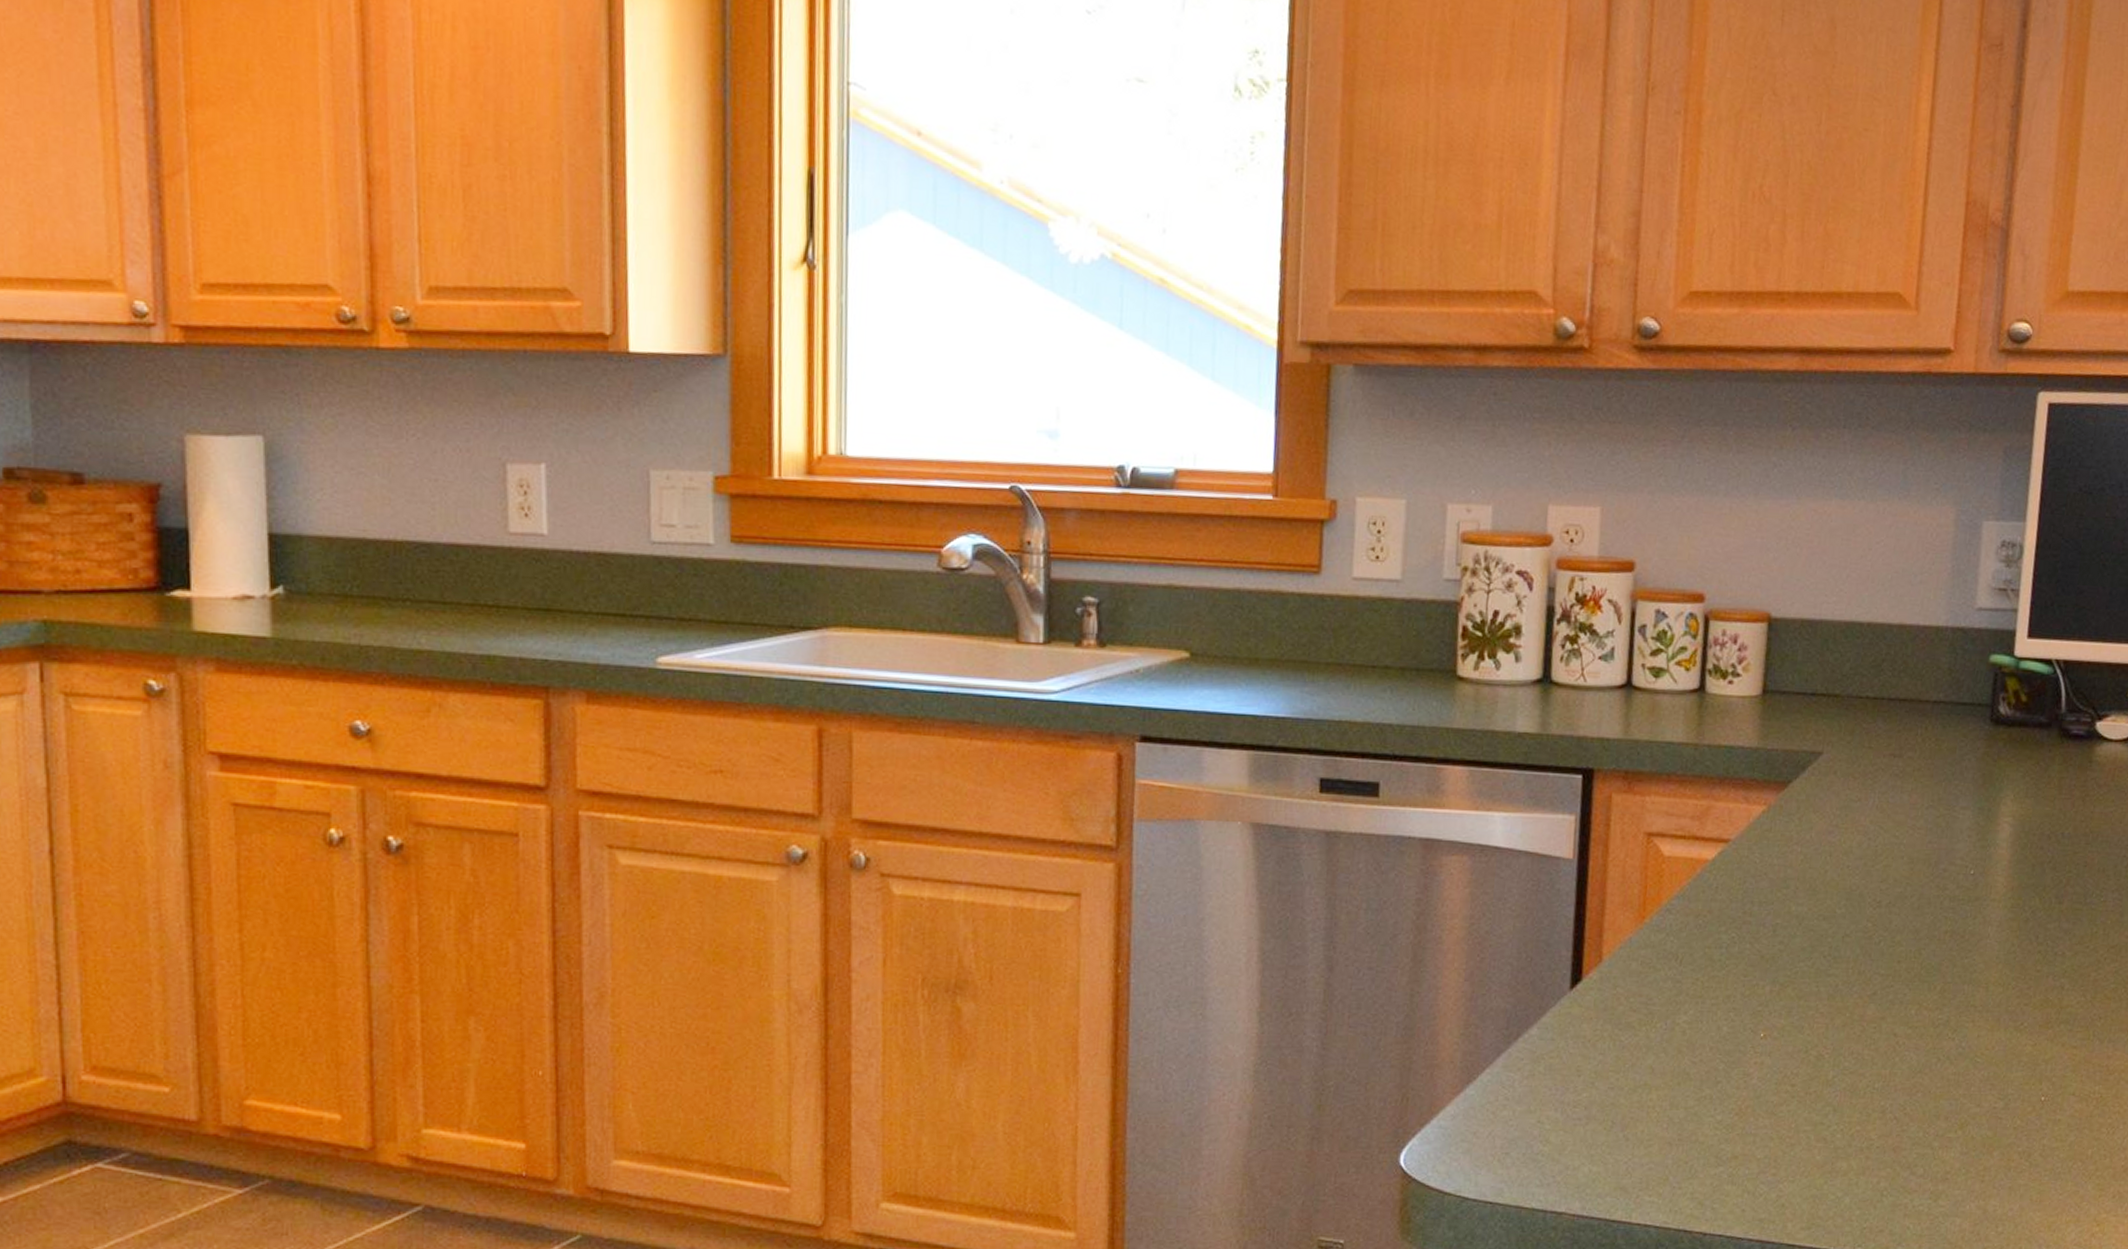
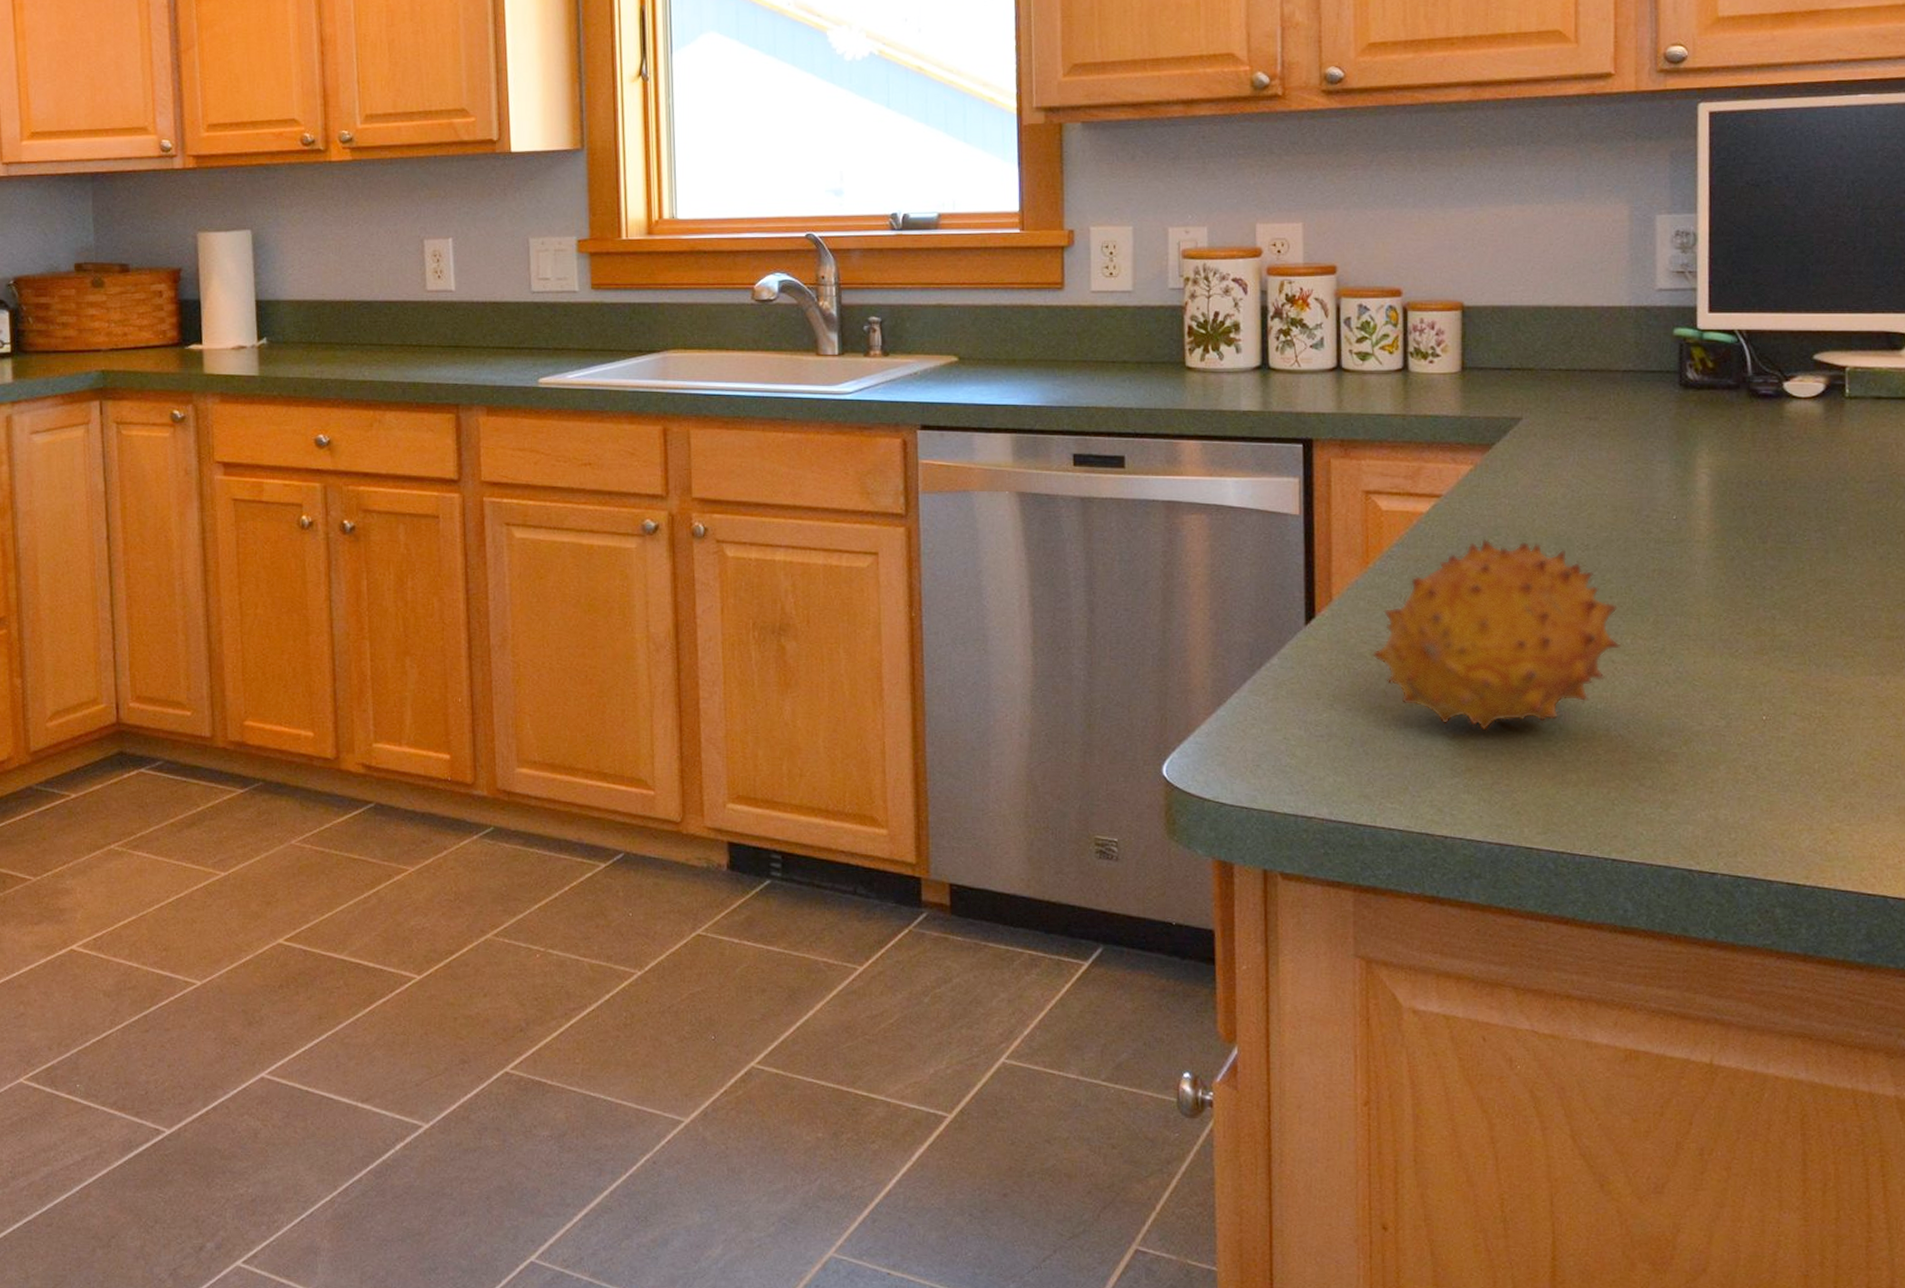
fruit: none [1640,891,1906,1113] -> present [1371,538,1622,731]

